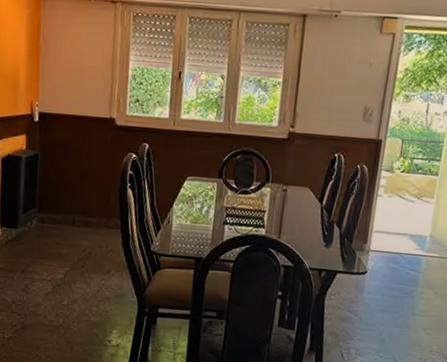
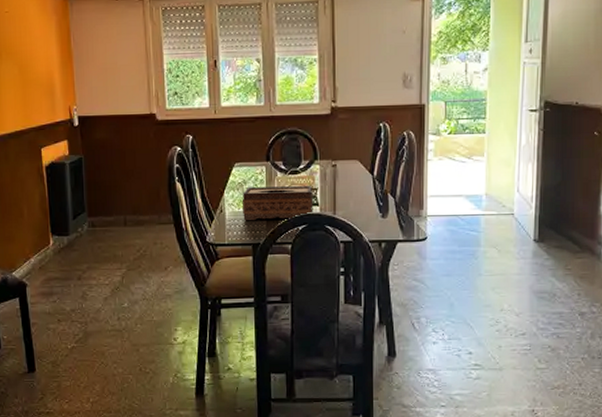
tissue box: none [189,202,261,238] -> present [241,186,313,220]

